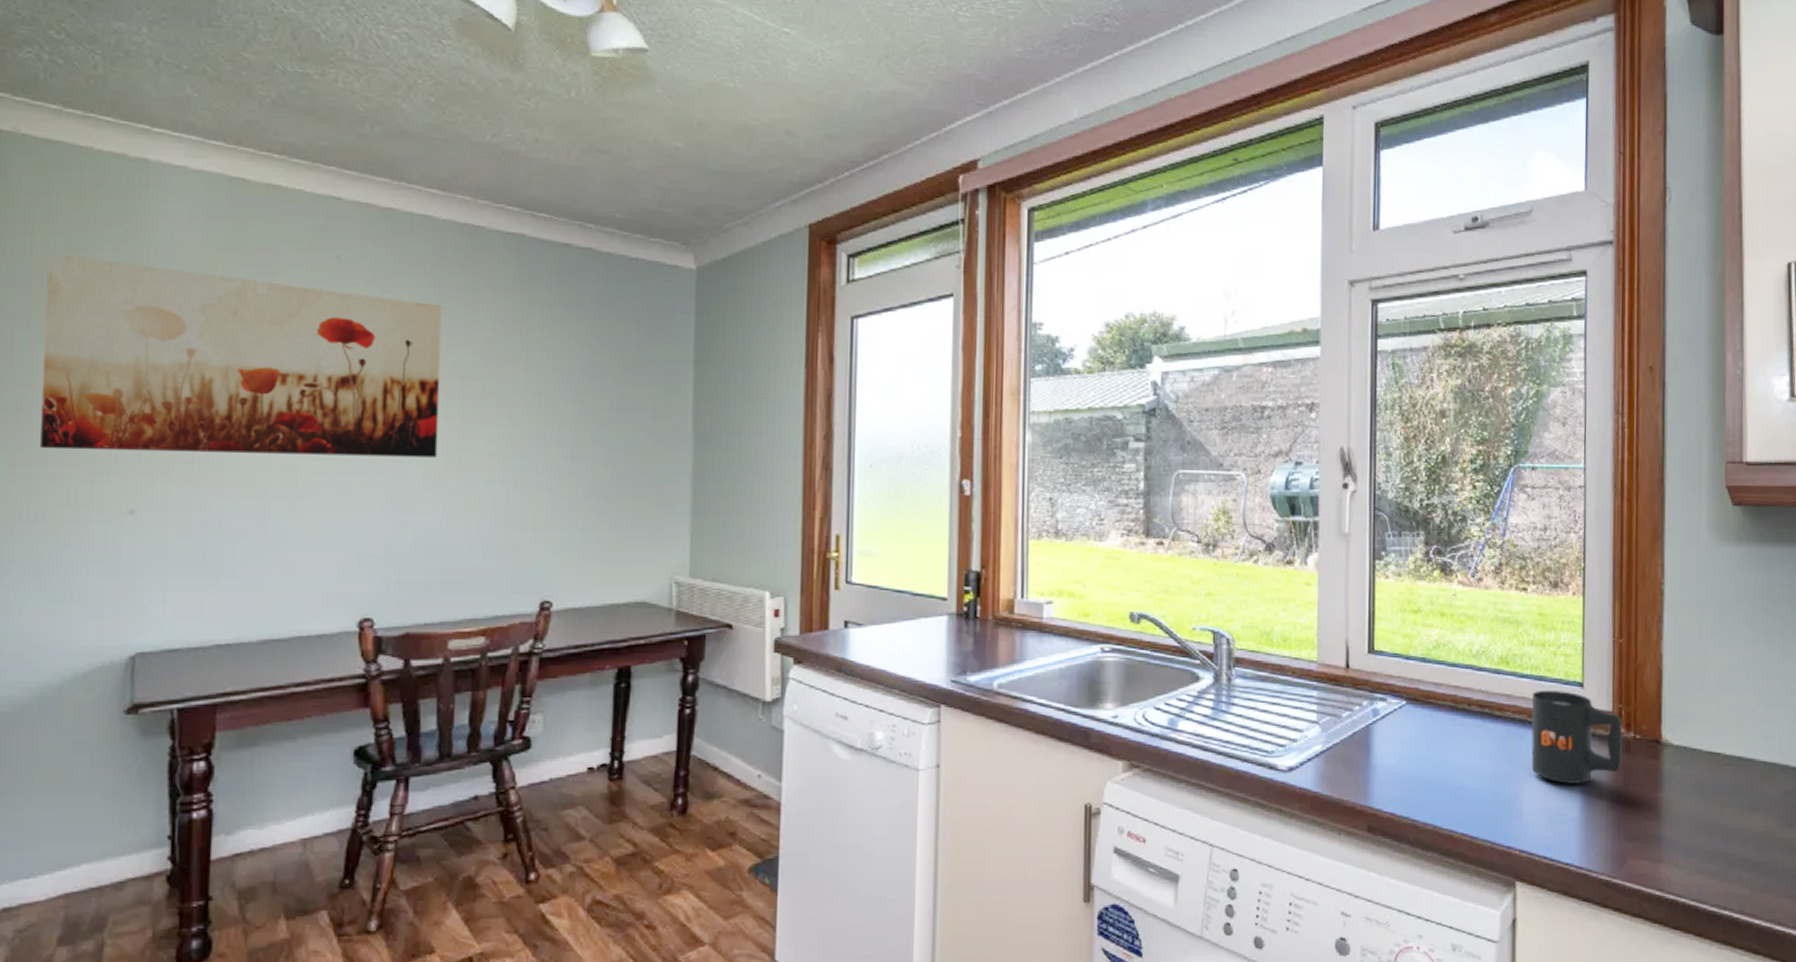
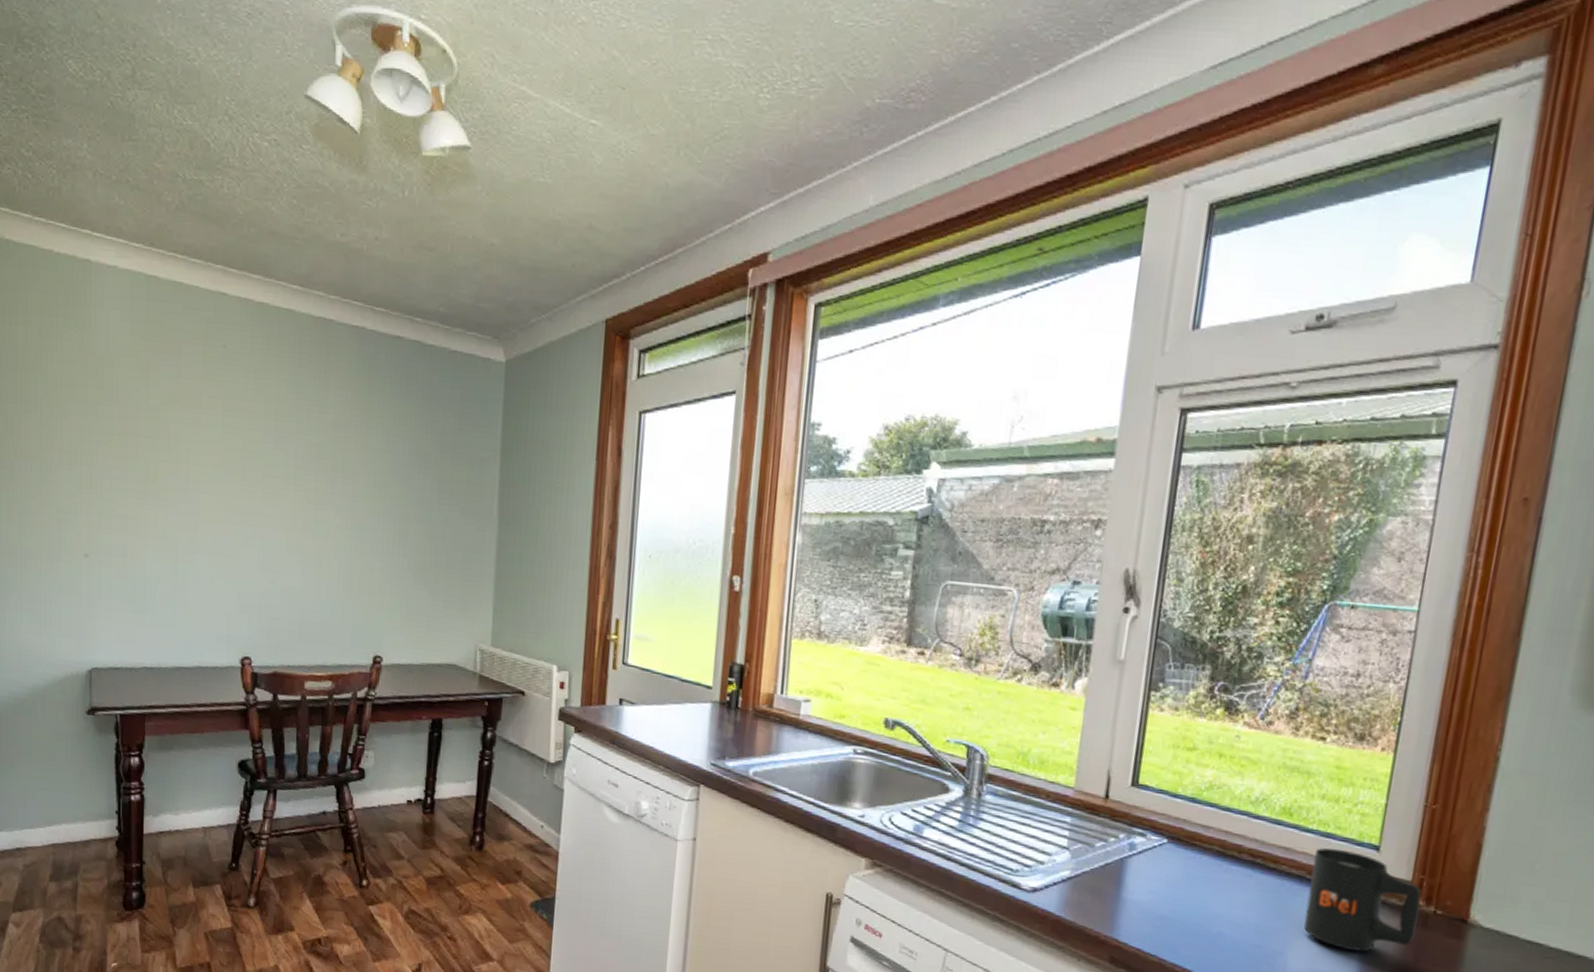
wall art: present [39,254,443,458] -> none [26,341,302,526]

